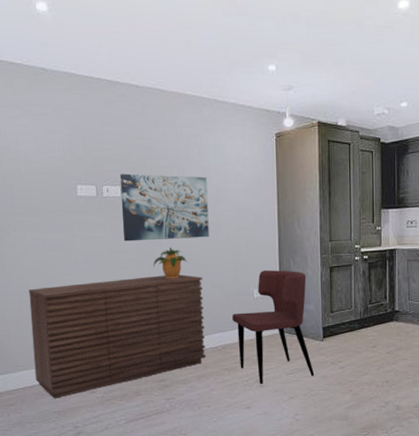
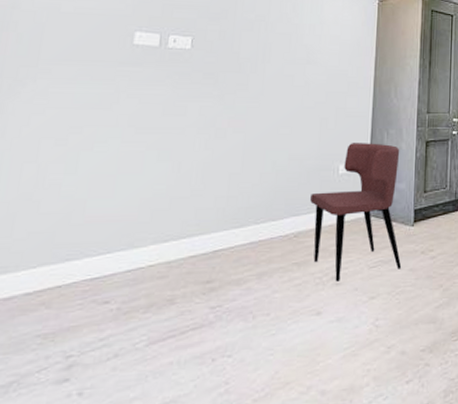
sideboard: present [28,274,206,398] -> none [17,144,280,315]
wall art: present [119,173,209,242] -> none [185,23,299,103]
potted plant: present [153,247,187,279] -> none [219,111,263,150]

